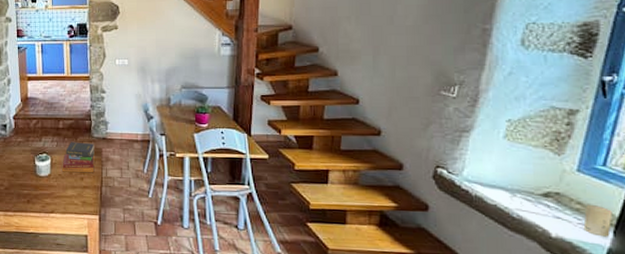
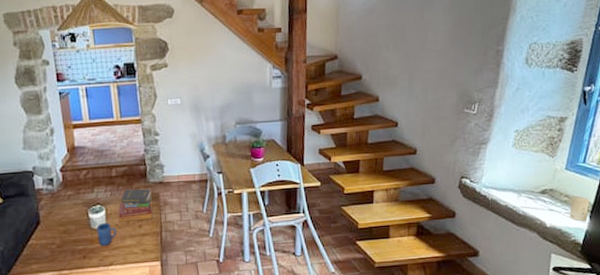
mug: none [41,171,60,193] -> present [96,223,117,246]

